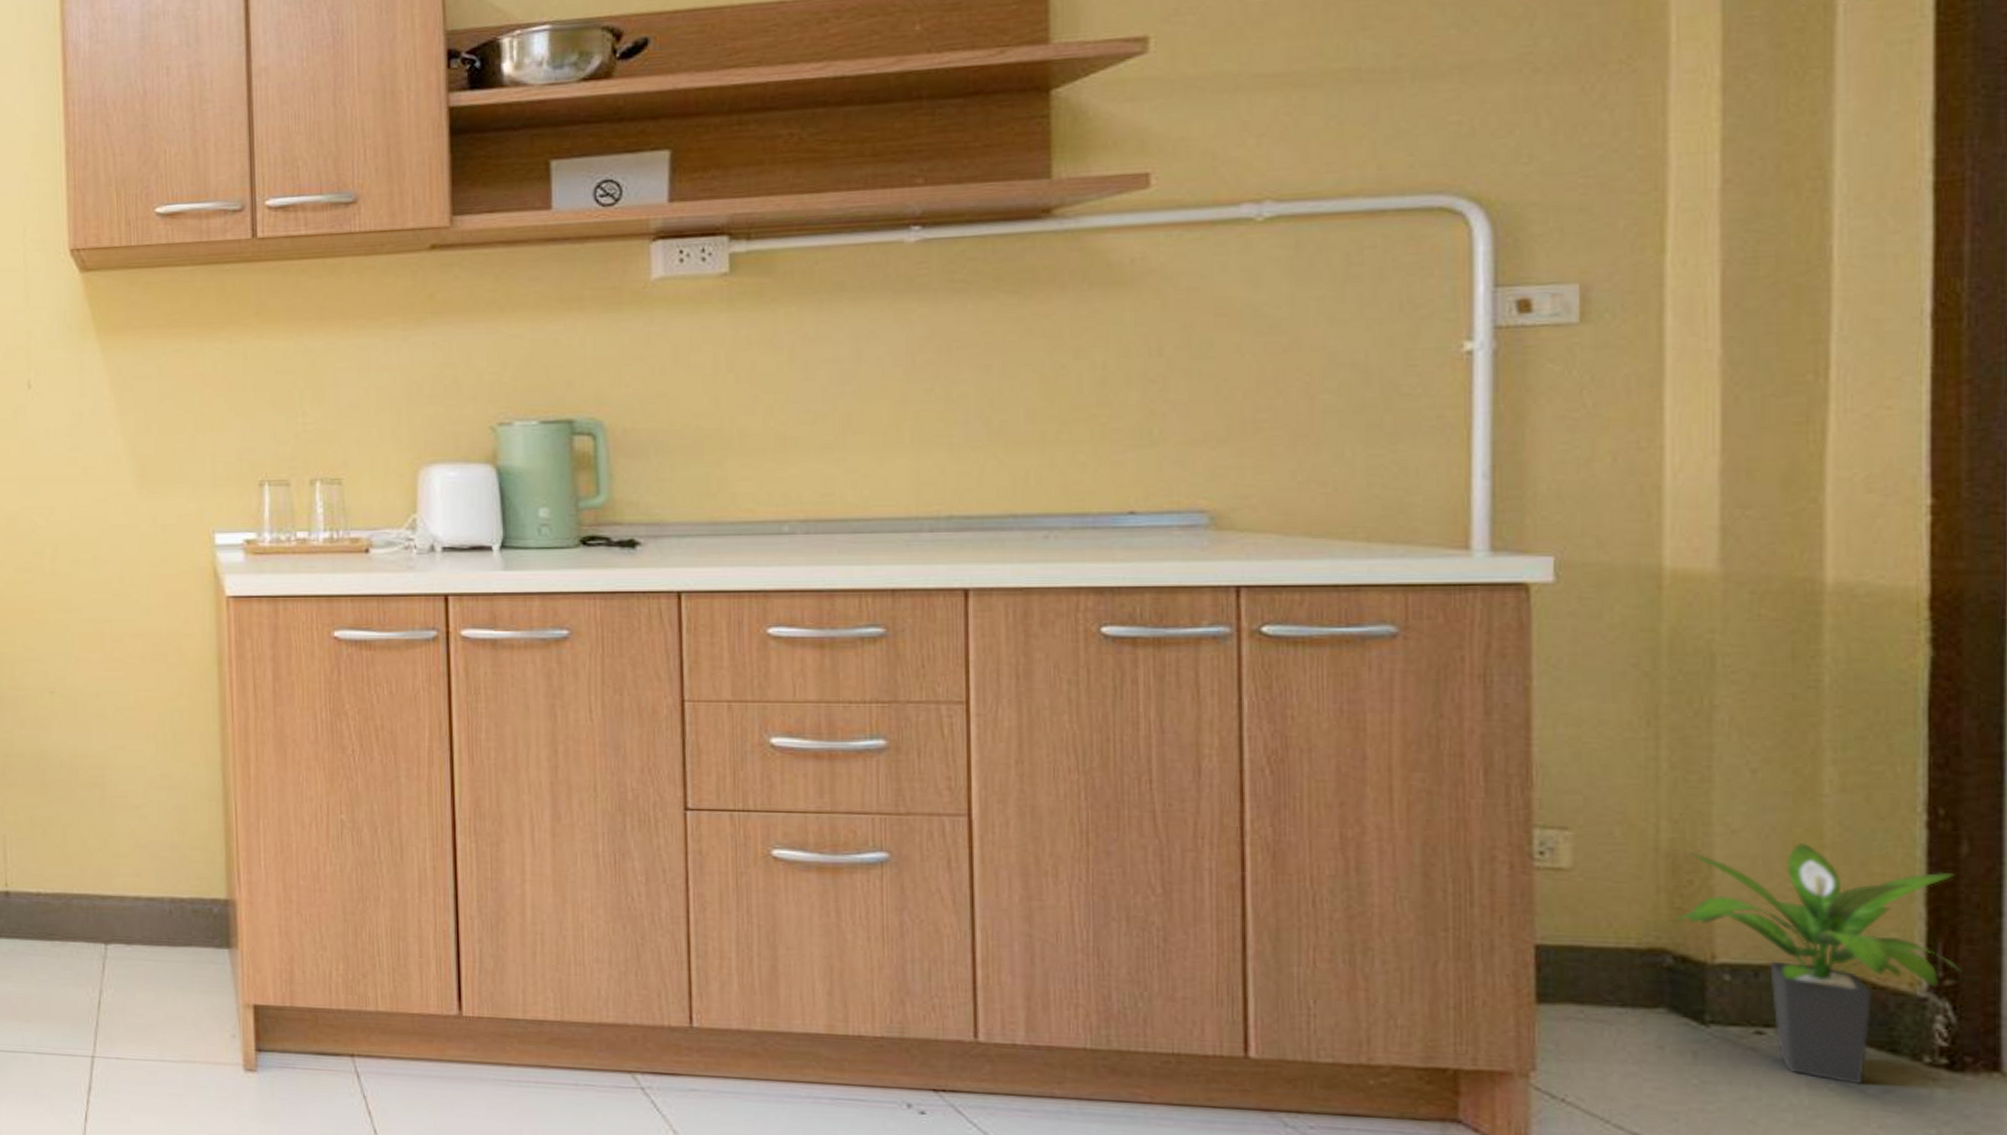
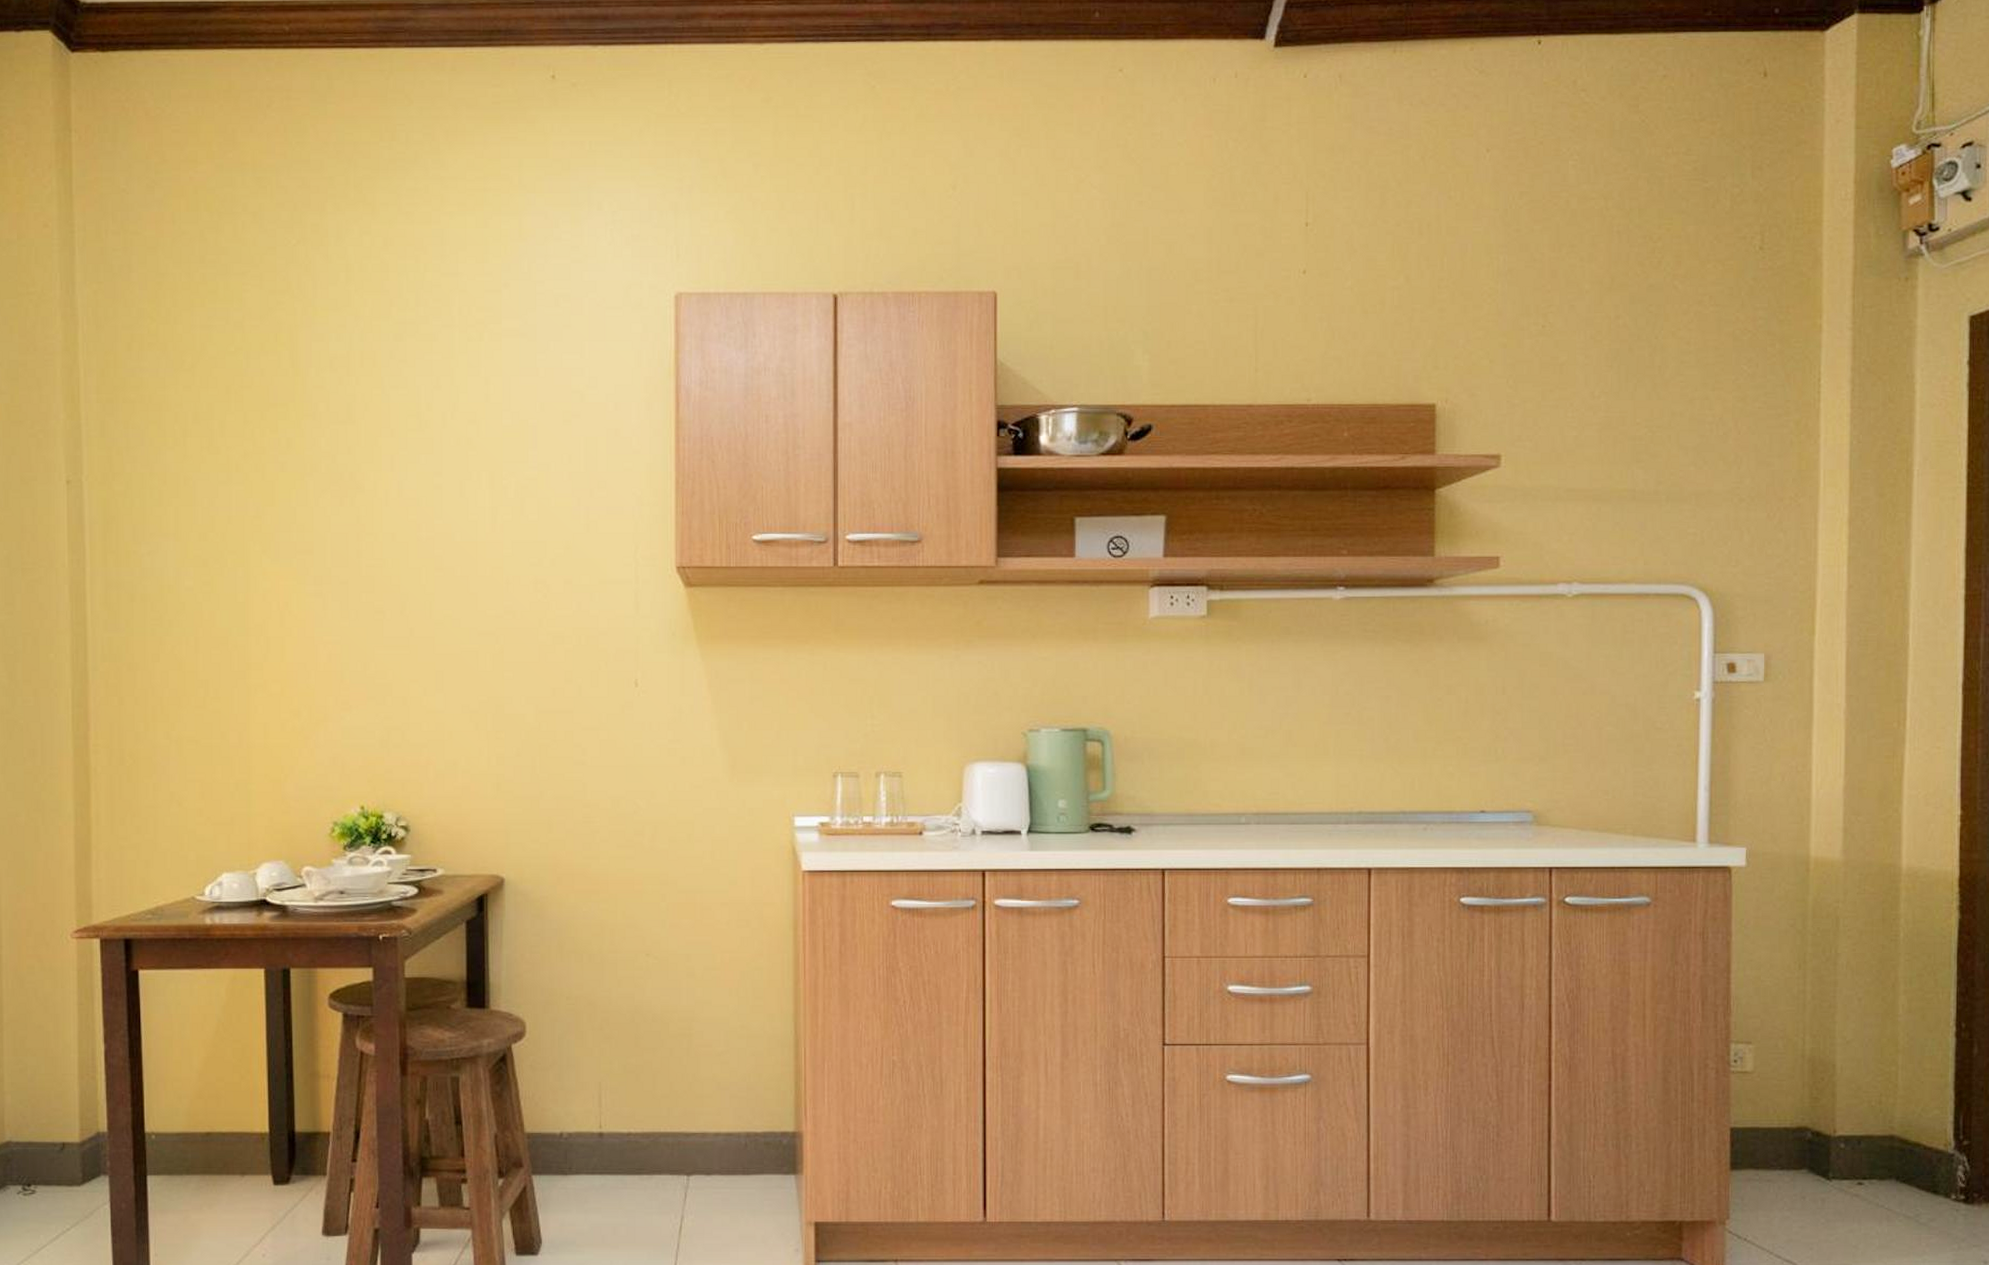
potted plant: present [1672,843,1962,1085] -> none [1811,1049,1973,1217]

